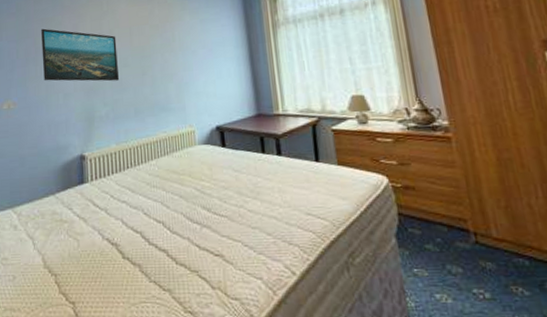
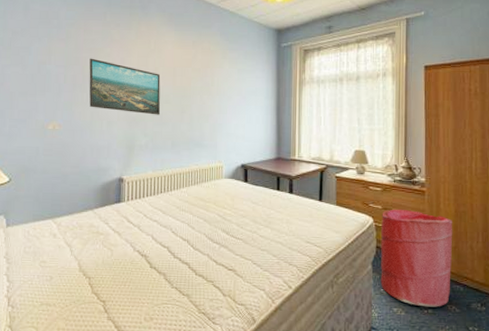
laundry hamper: none [398,162,512,290] -> present [380,209,453,307]

